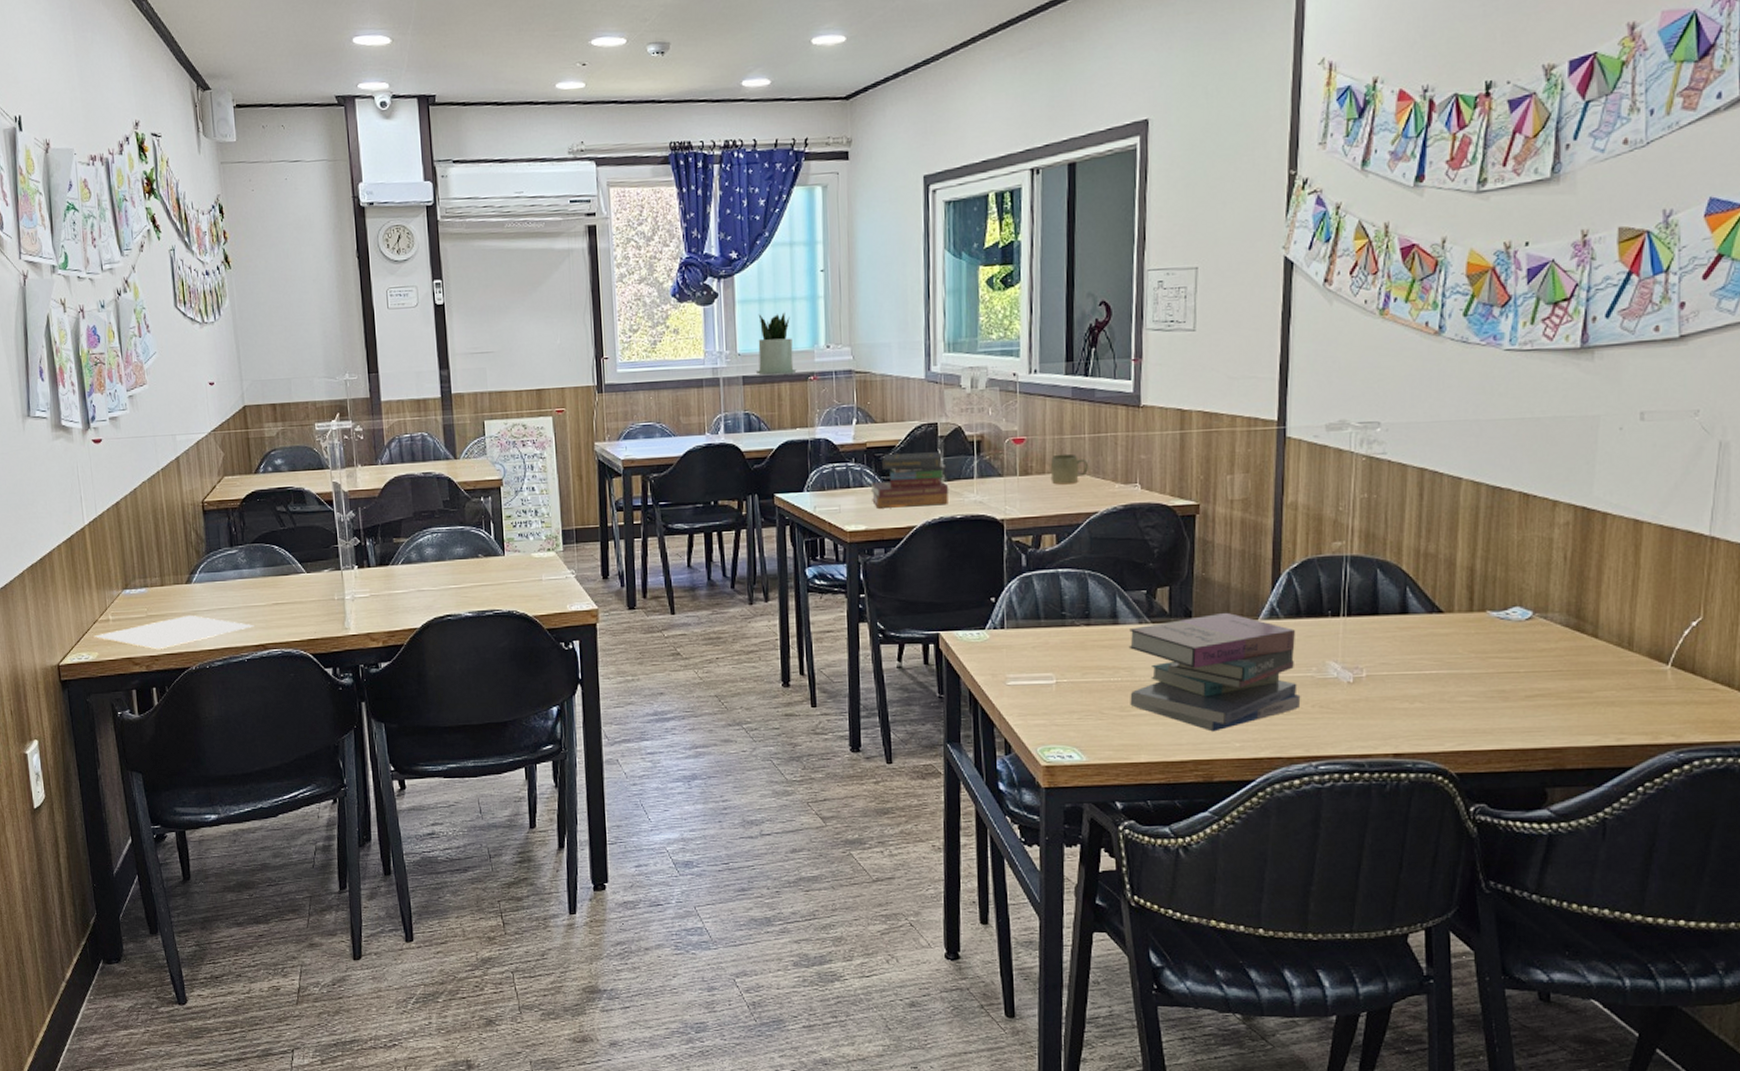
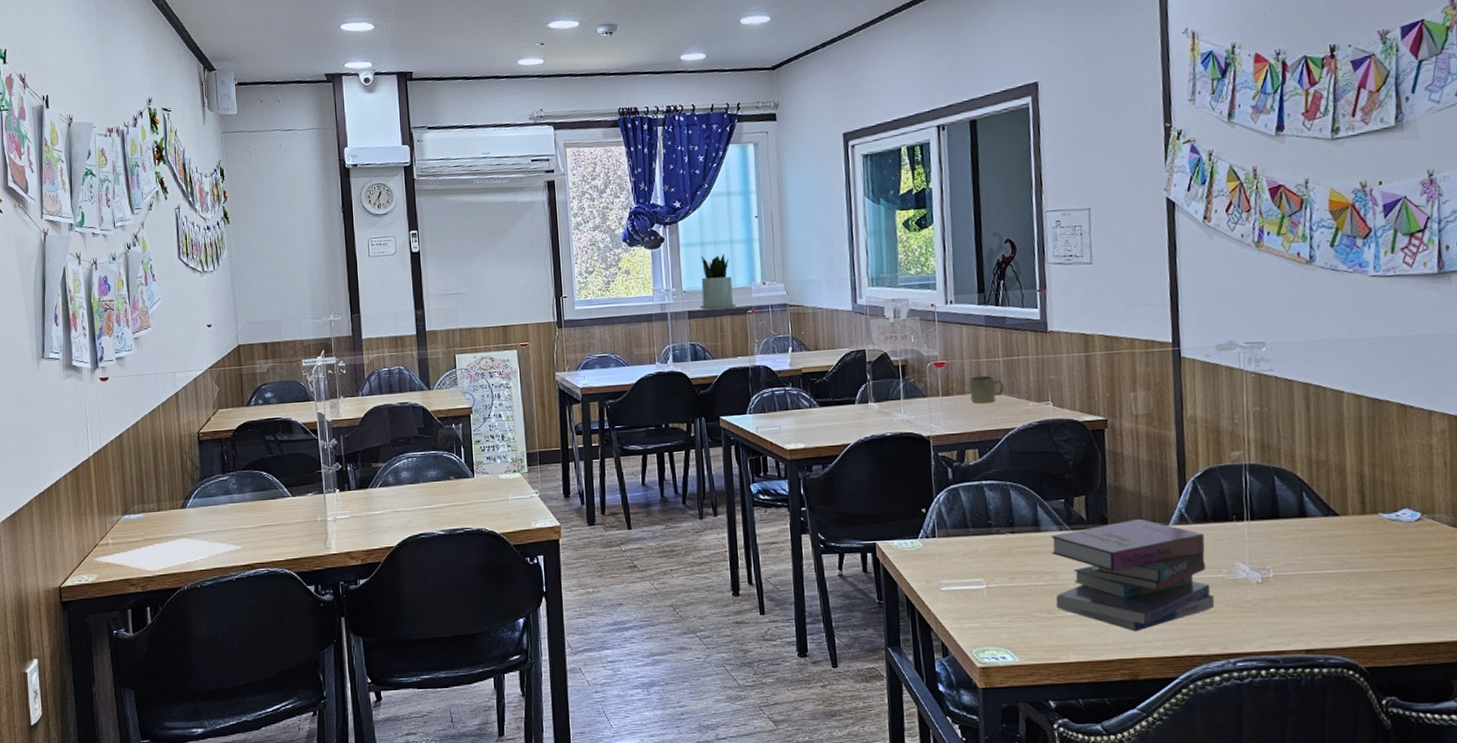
books: present [870,452,949,508] -> none [806,376,879,428]

